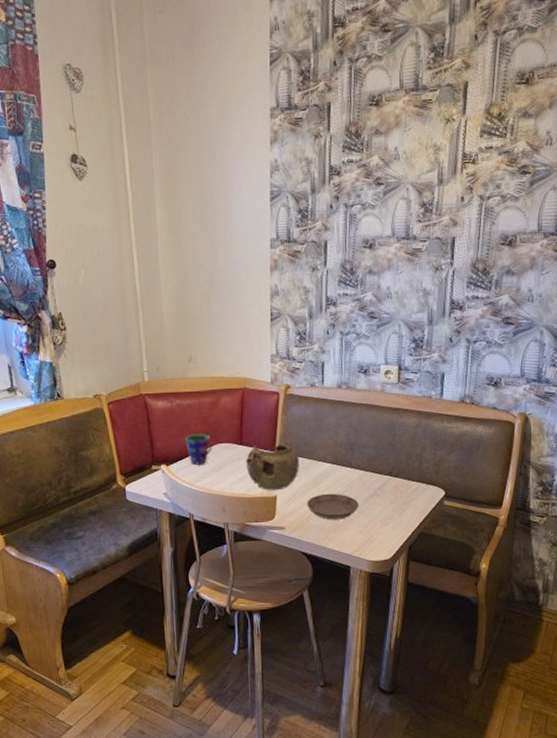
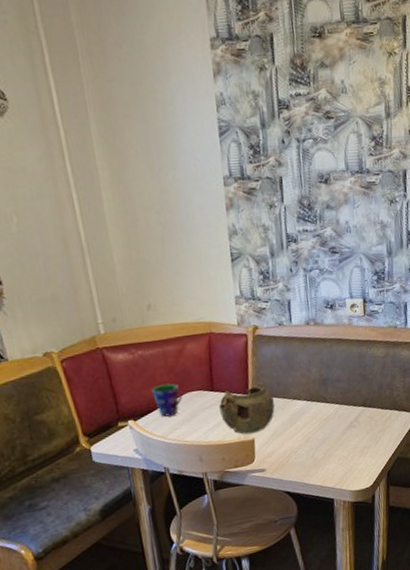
saucer: present [307,493,359,520] -> none [285,429,337,457]

